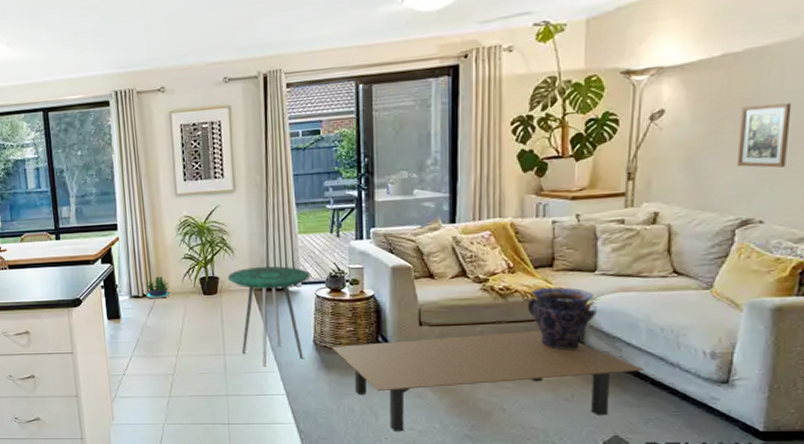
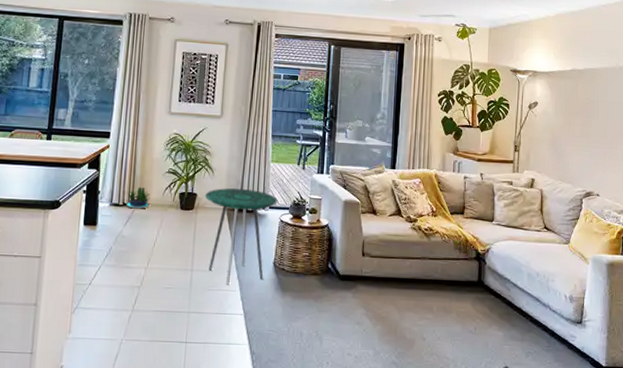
coffee table: present [332,330,644,431] -> none [289,267,526,357]
vase: present [527,286,597,351] -> none [444,231,494,288]
picture frame: present [736,103,792,168] -> none [582,109,613,156]

